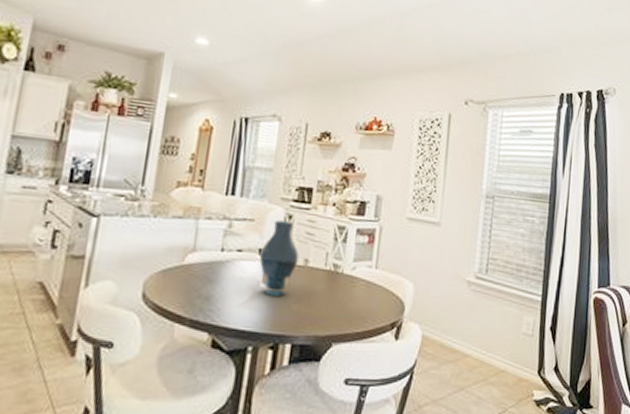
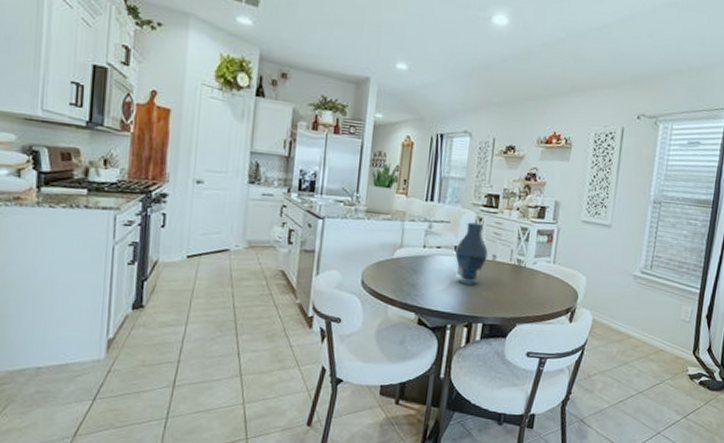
planter: none [152,150,195,212] -> present [366,163,399,215]

